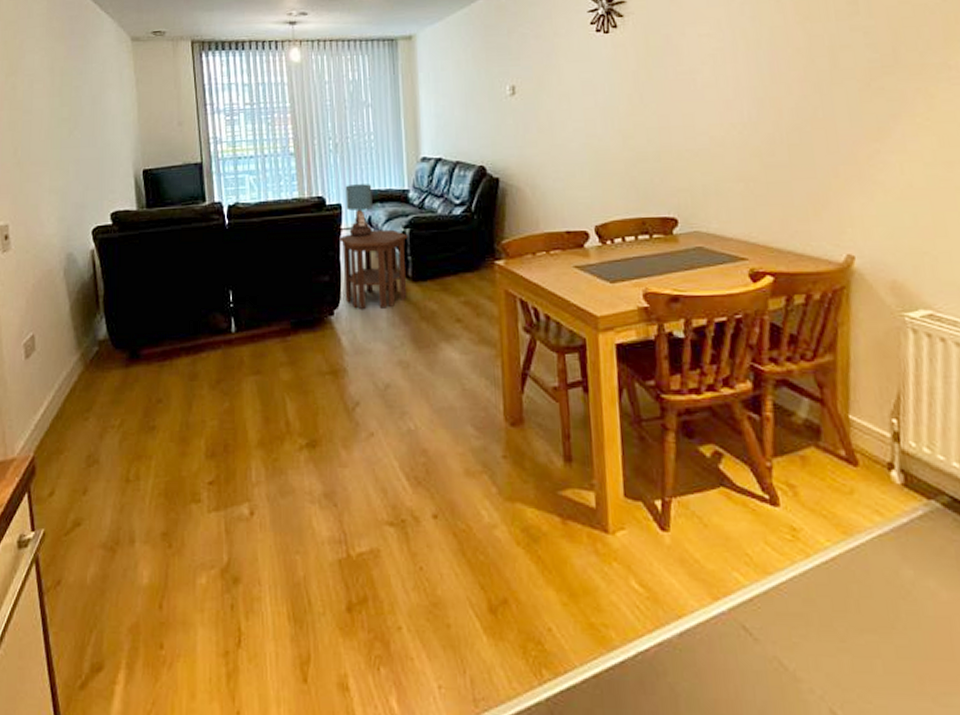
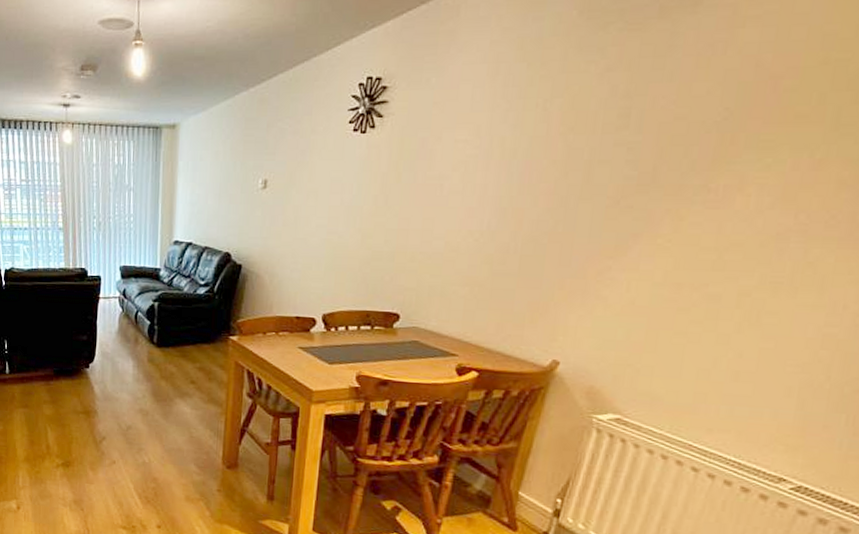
side table: present [338,229,408,309] -> none [96,301,156,367]
table lamp: present [345,184,373,237] -> none [105,260,128,305]

